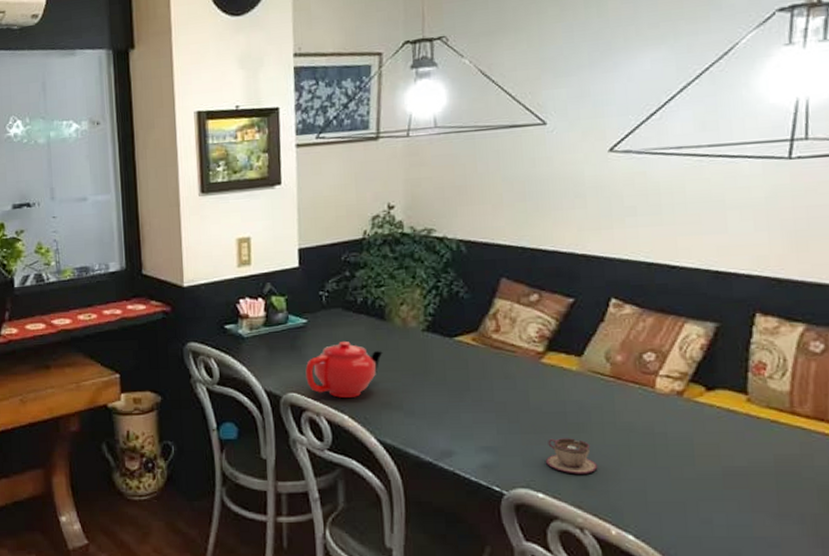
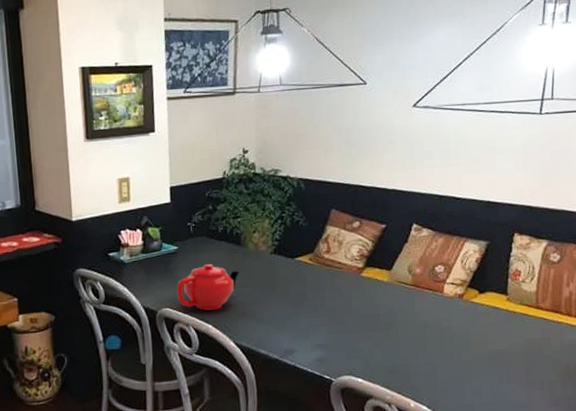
teacup: present [546,438,598,474] -> none [364,334,402,362]

